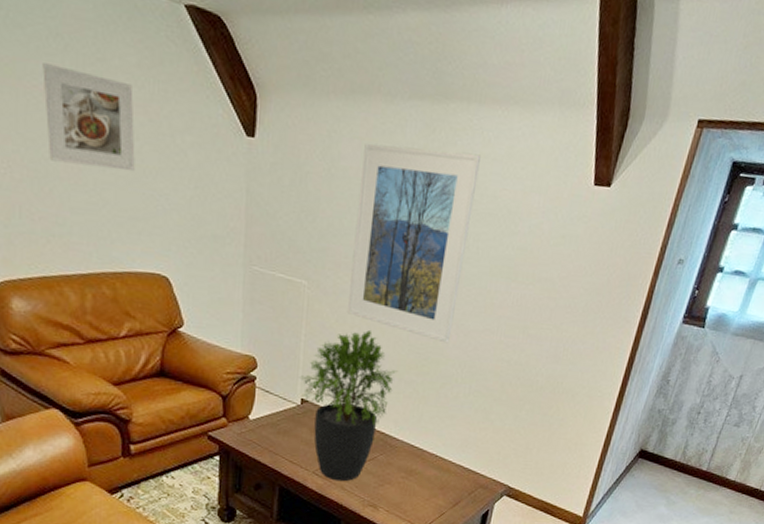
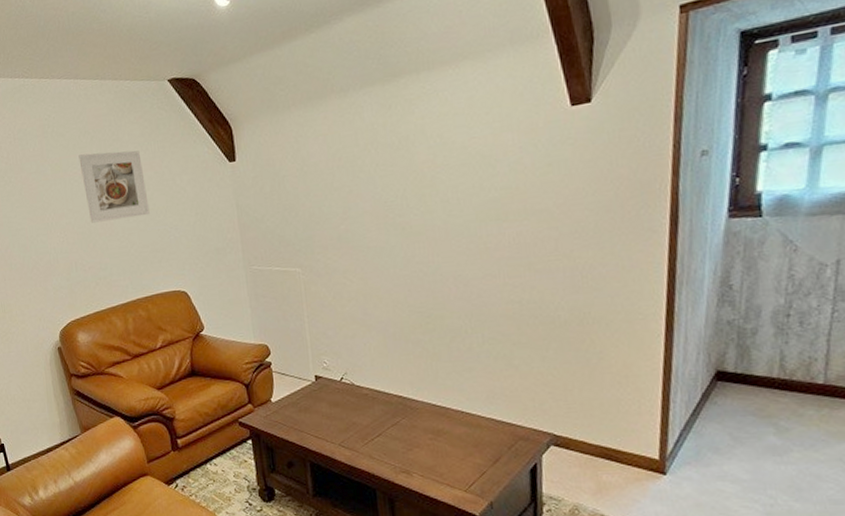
potted plant: present [300,330,398,482] -> none [310,300,403,451]
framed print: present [348,143,481,344] -> none [329,114,450,297]

